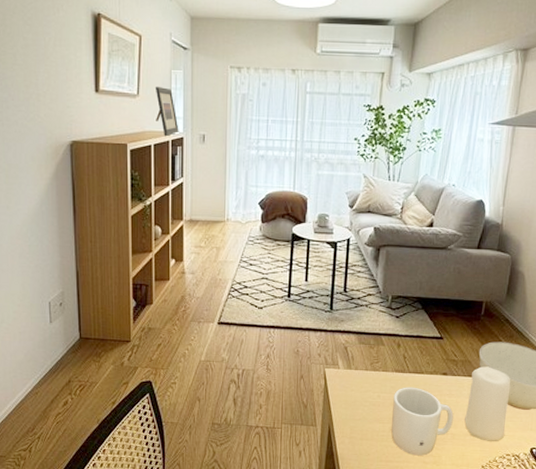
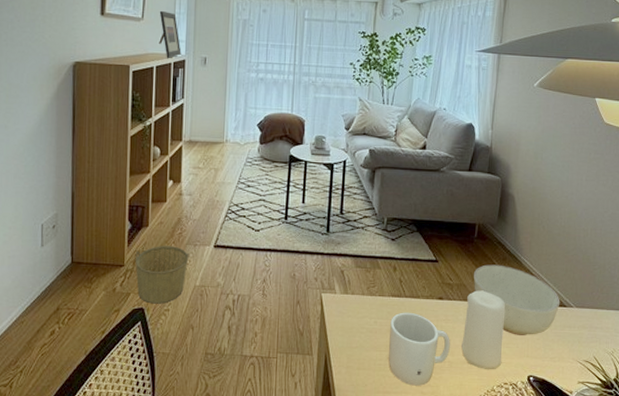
basket: none [141,322,194,377] -> present [134,246,189,304]

